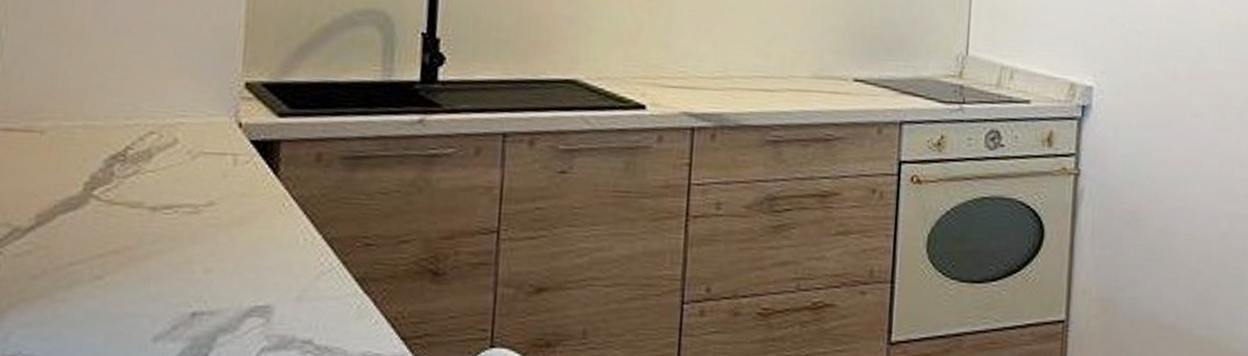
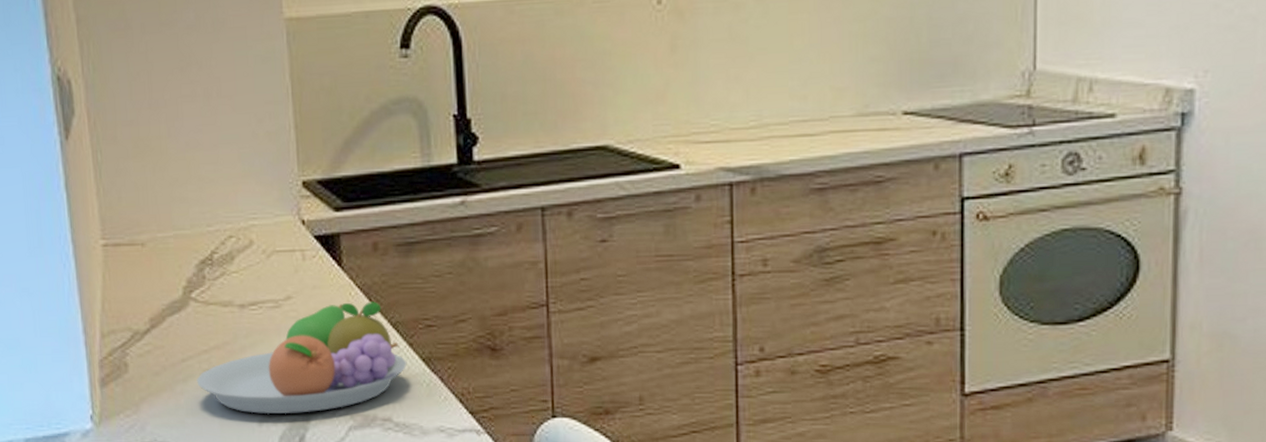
fruit bowl: none [84,213,338,331] -> present [196,301,407,415]

